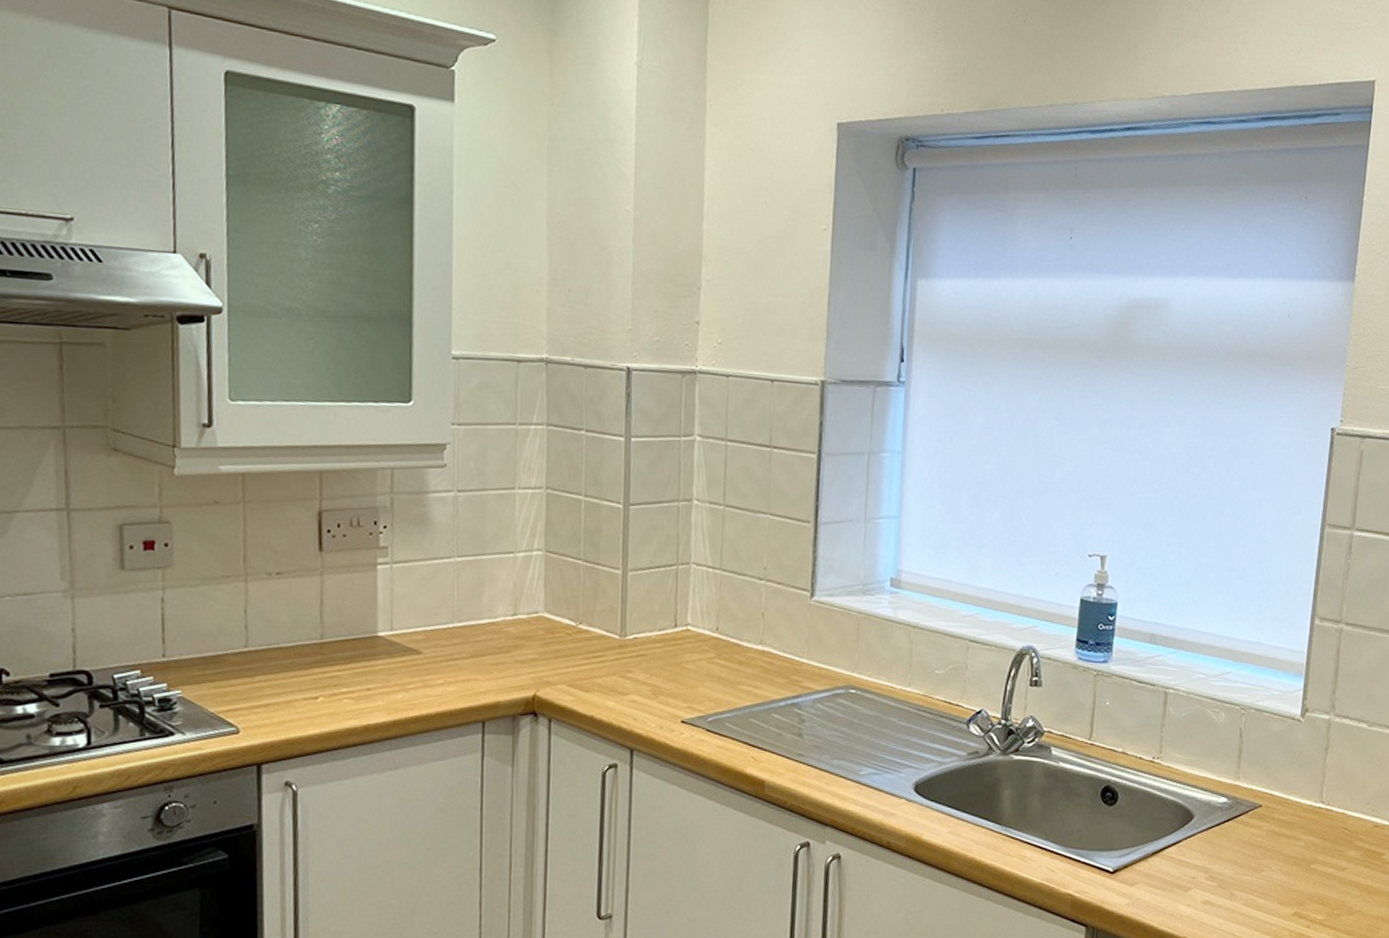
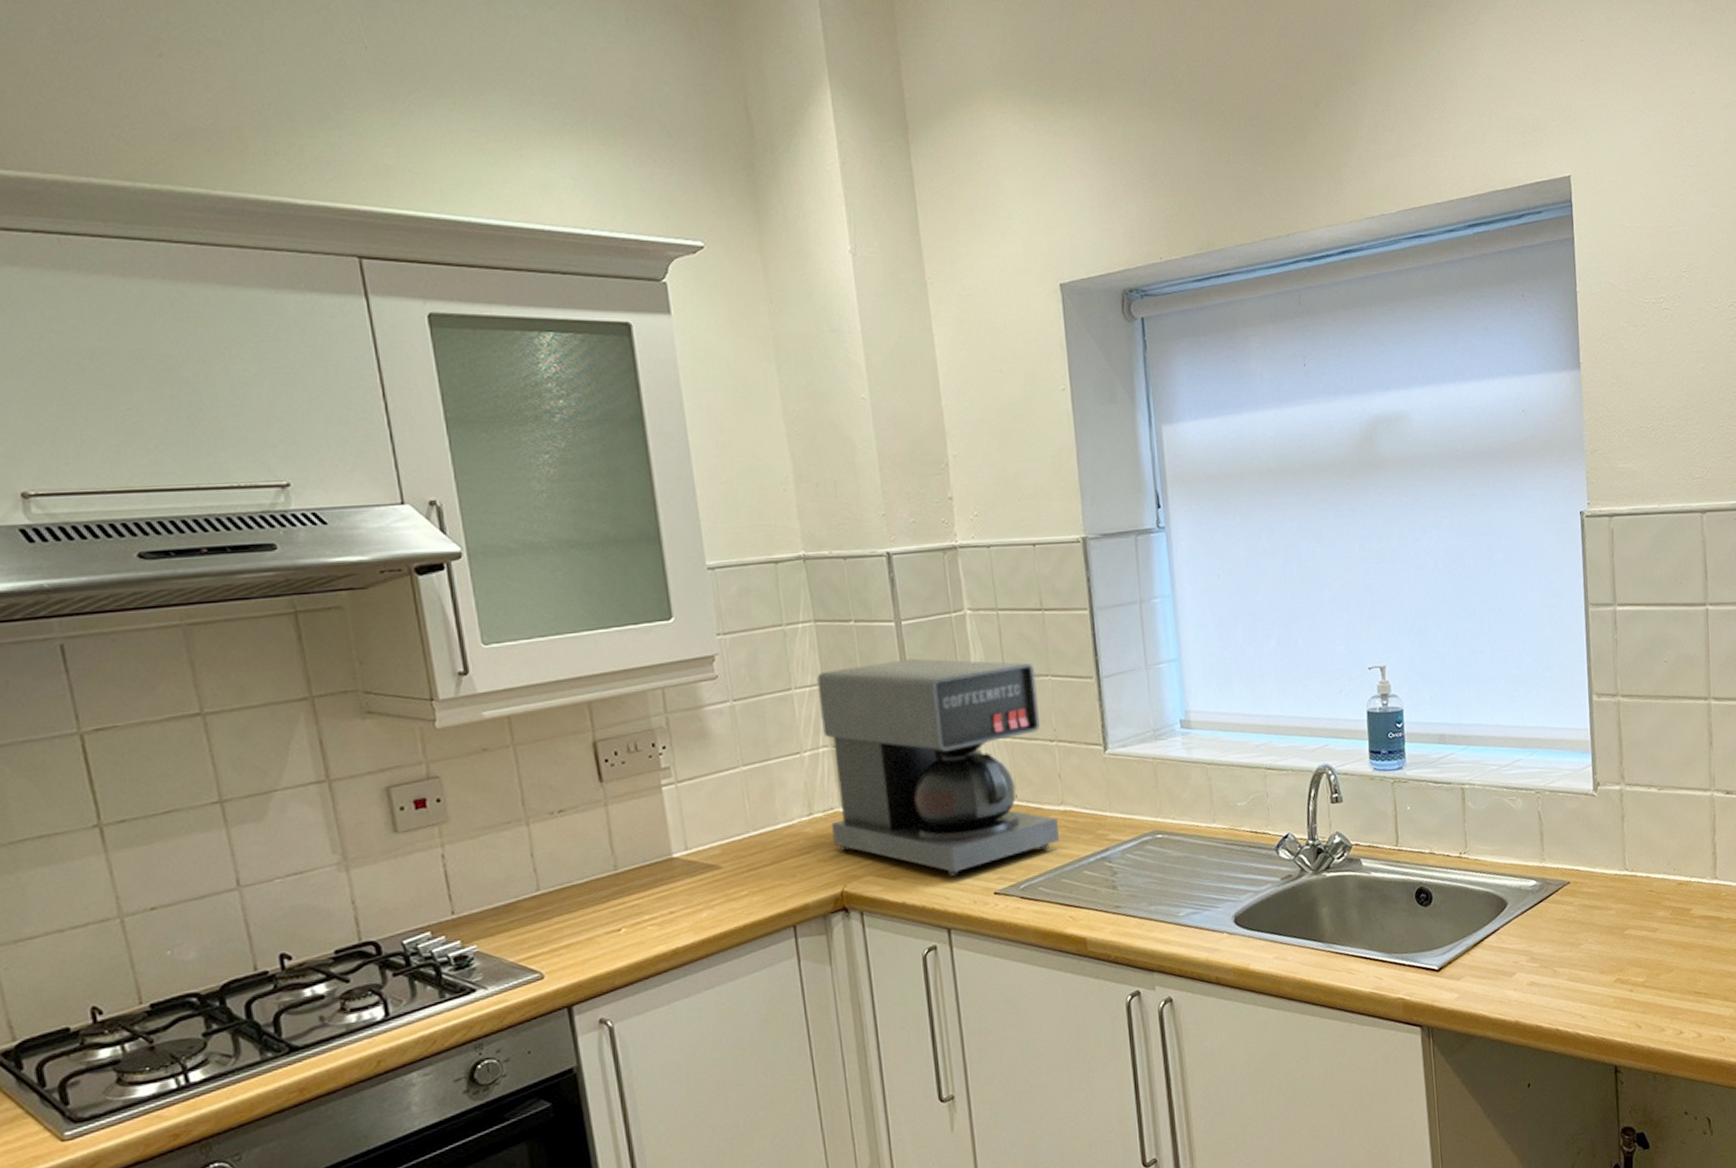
coffee maker: none [533,475,755,698] -> present [817,658,1059,877]

